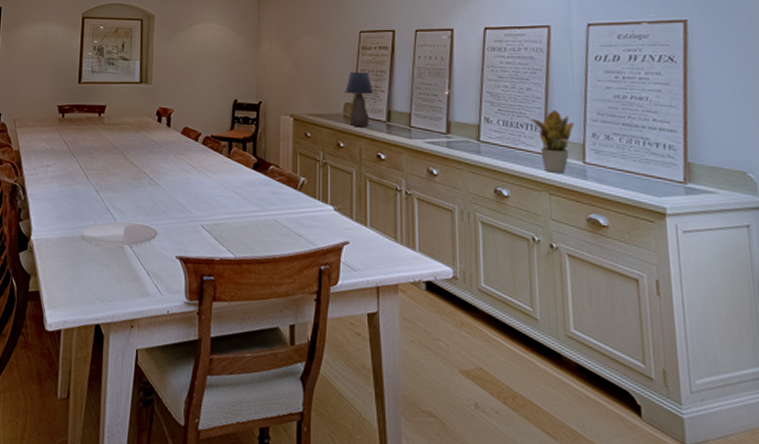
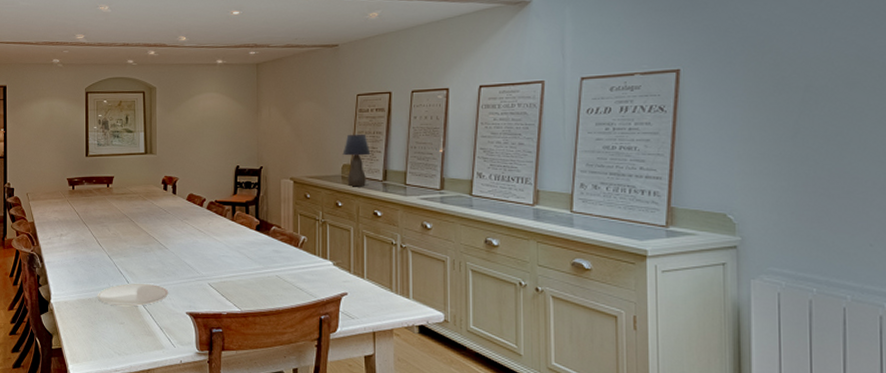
potted plant: present [527,109,574,173] -> none [519,162,563,222]

